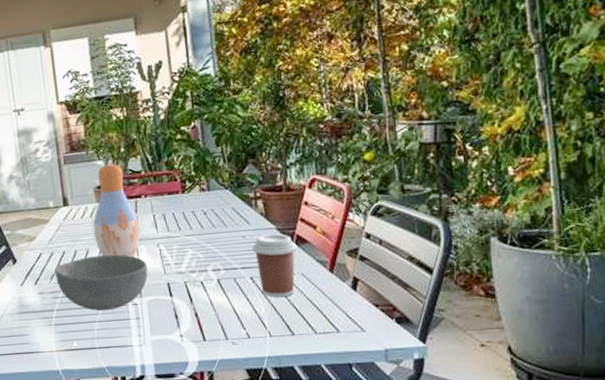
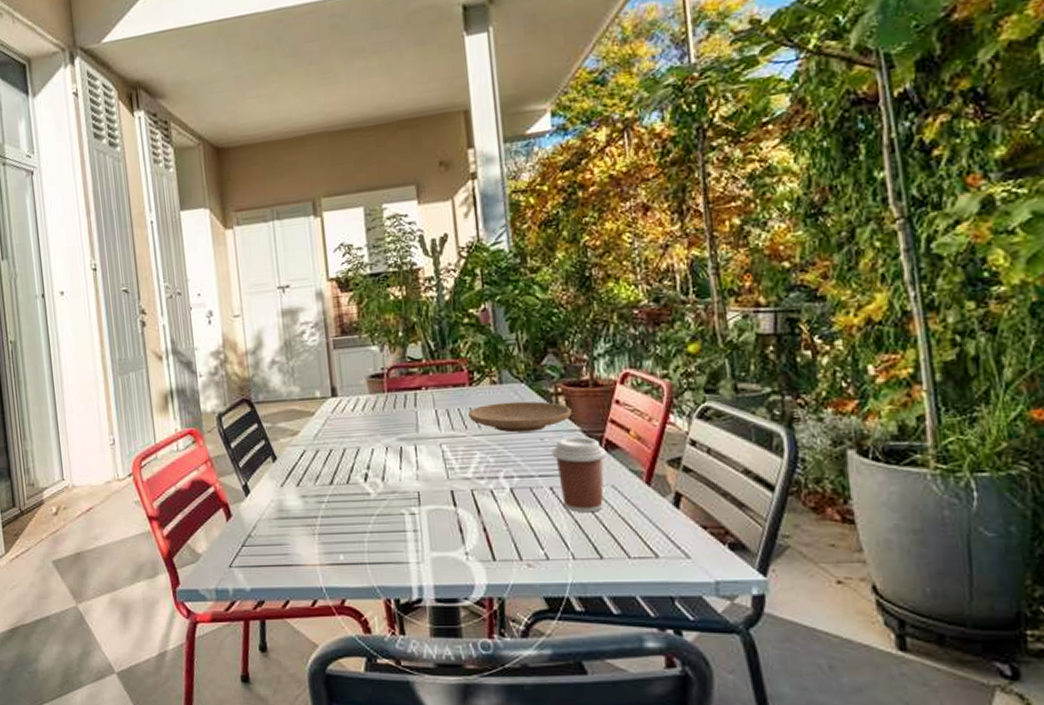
bowl: present [55,254,148,311] -> none [320,454,429,519]
vase: present [93,164,140,258] -> none [365,350,420,459]
plate: none [181,205,269,233] -> present [468,401,572,433]

